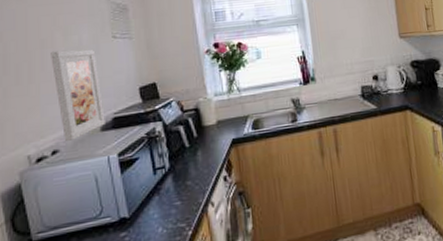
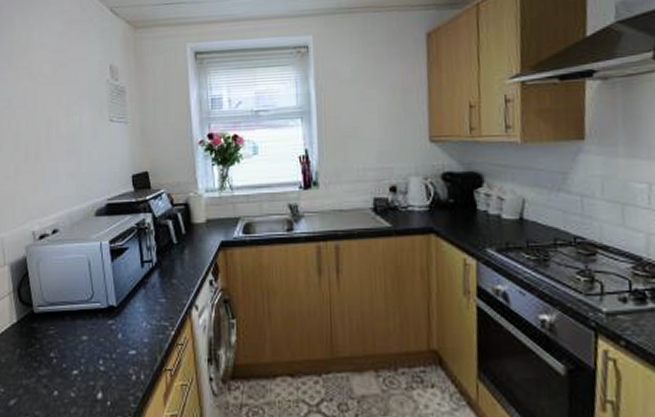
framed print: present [51,49,105,142] -> none [55,131,100,223]

